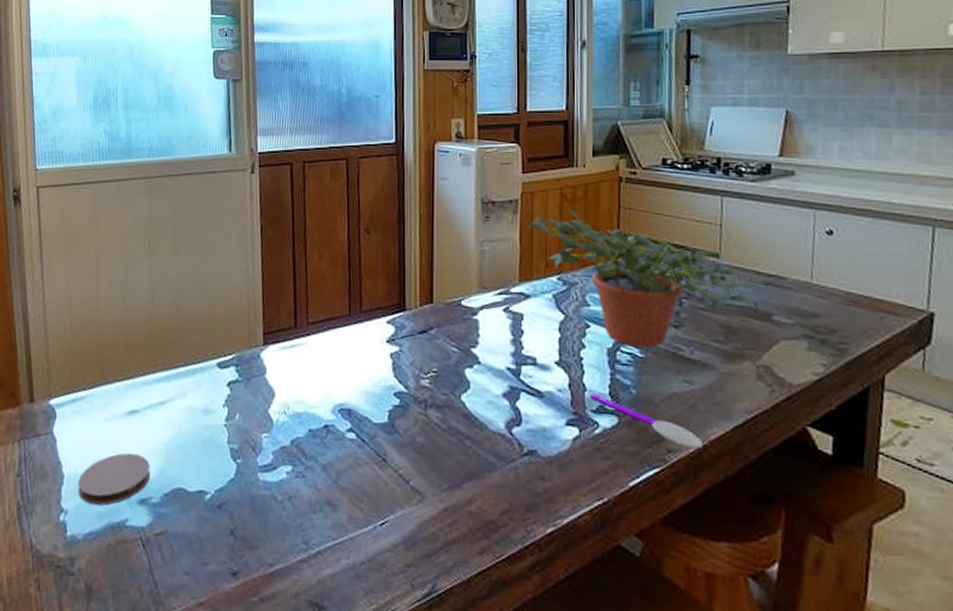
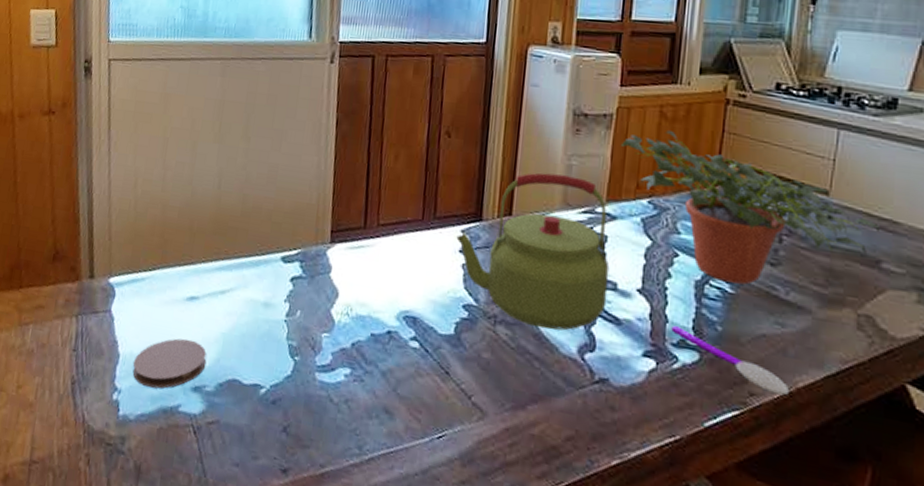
kettle: none [383,260,528,409] -> present [456,173,610,331]

